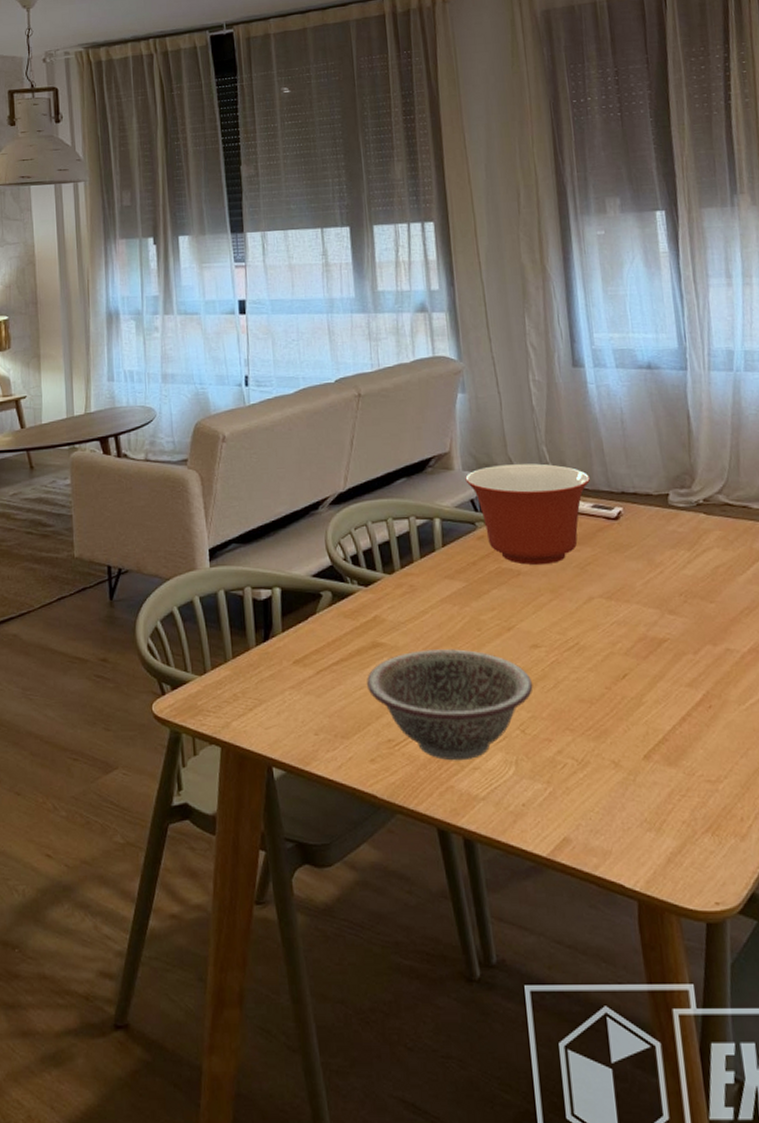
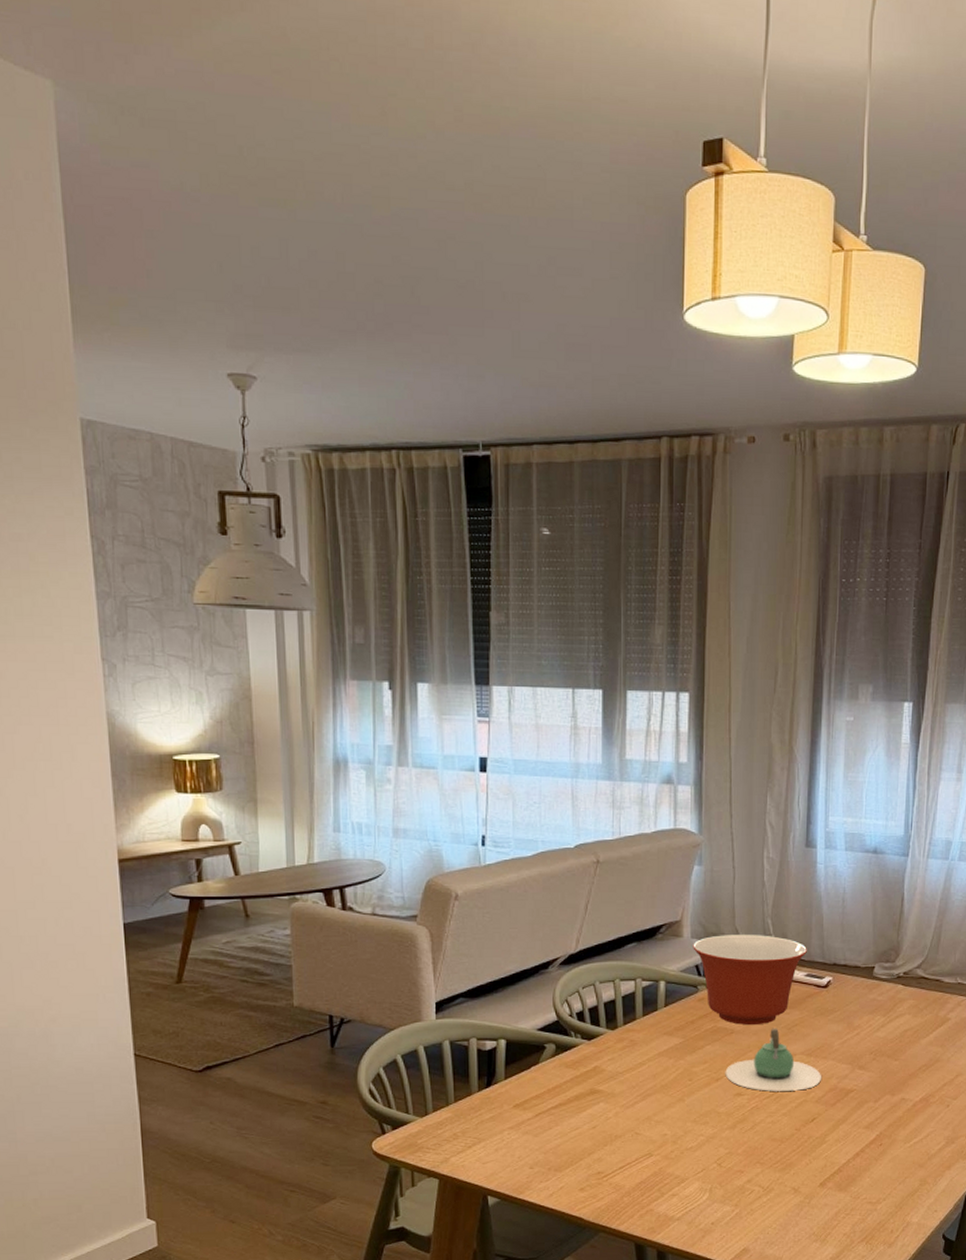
decorative bowl: present [367,649,533,761] -> none [583,1096,733,1189]
teapot: none [516,567,627,642] -> present [725,1028,821,1091]

